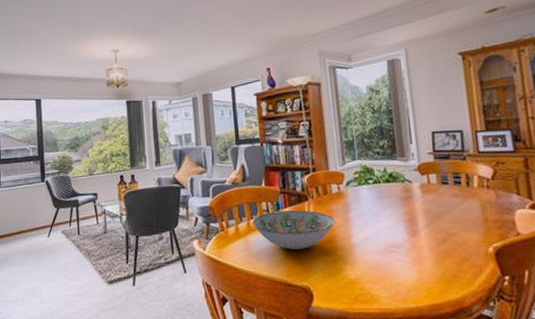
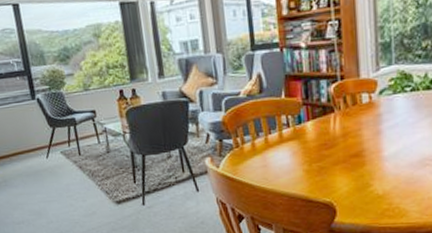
decorative bowl: present [252,210,335,250] -> none [270,123,364,166]

